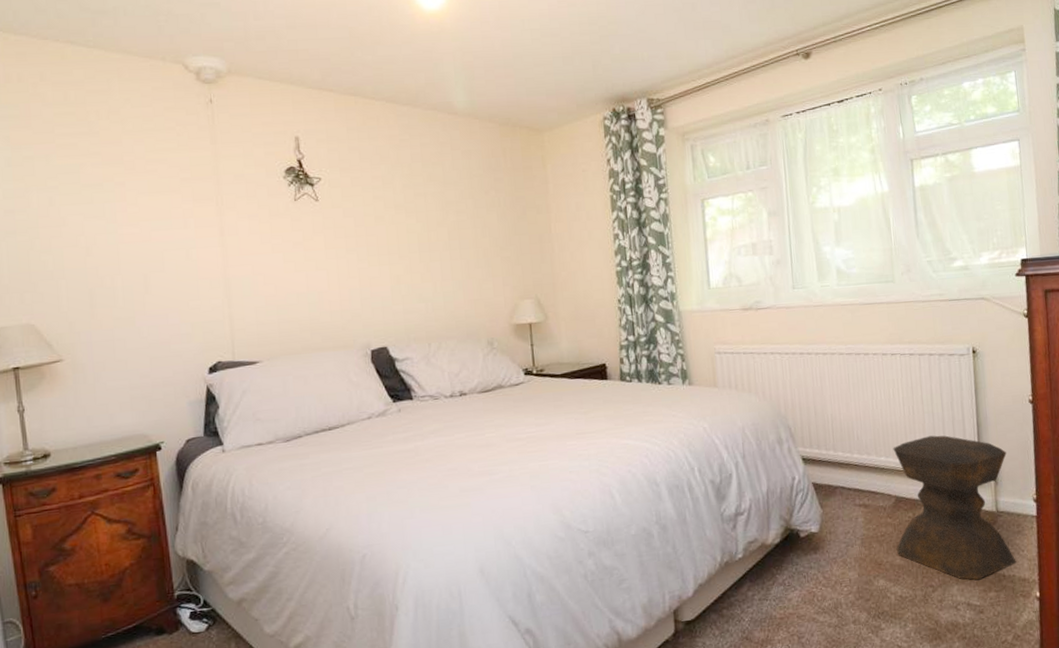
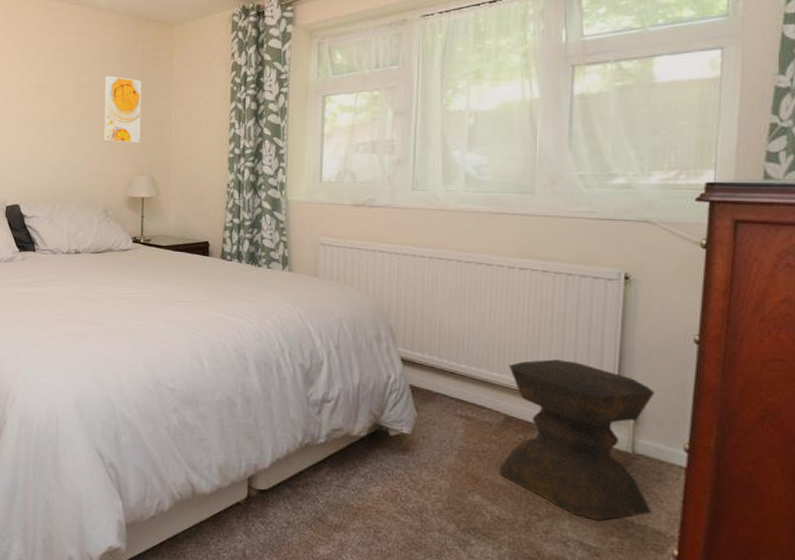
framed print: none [473,190,521,265] -> present [104,76,142,144]

